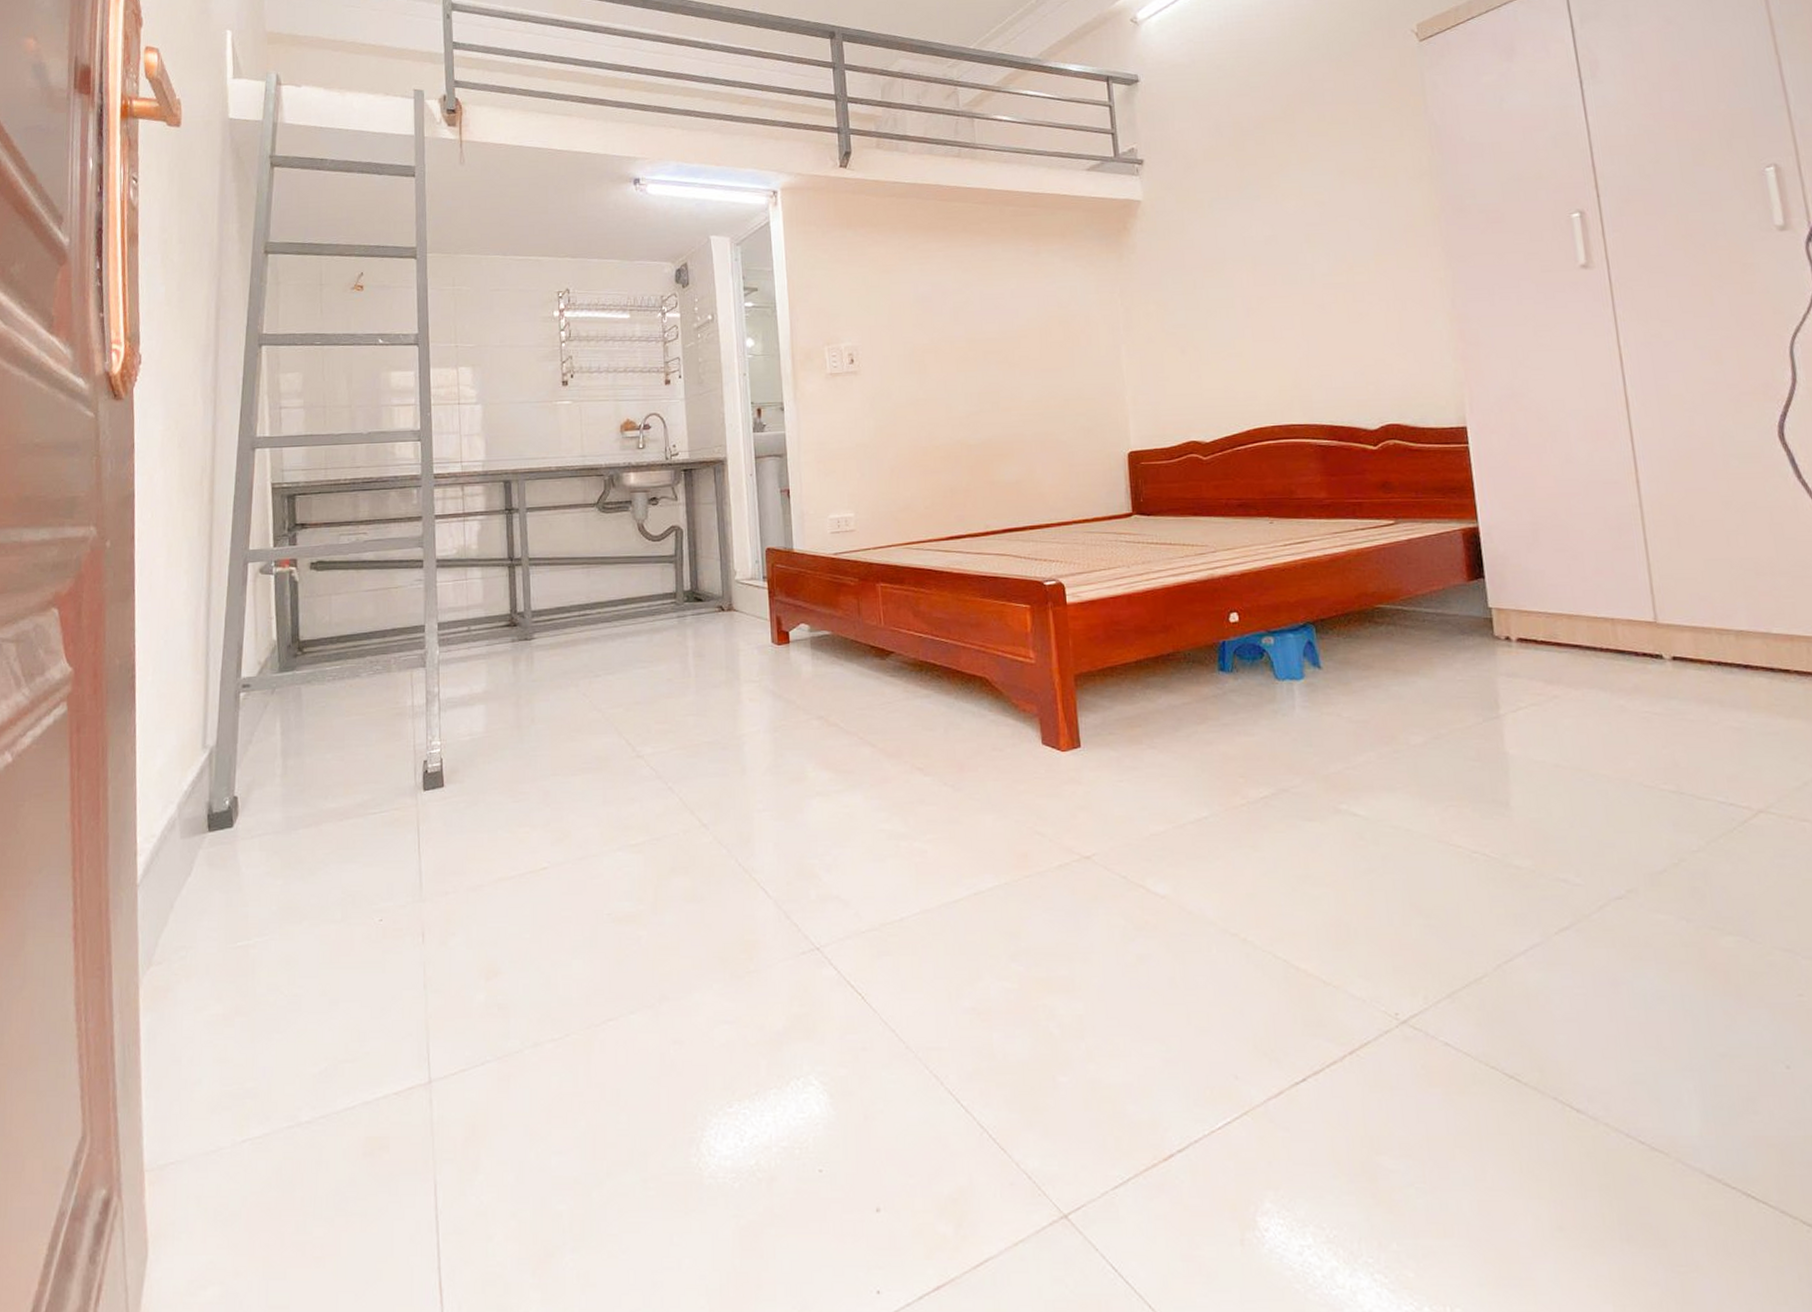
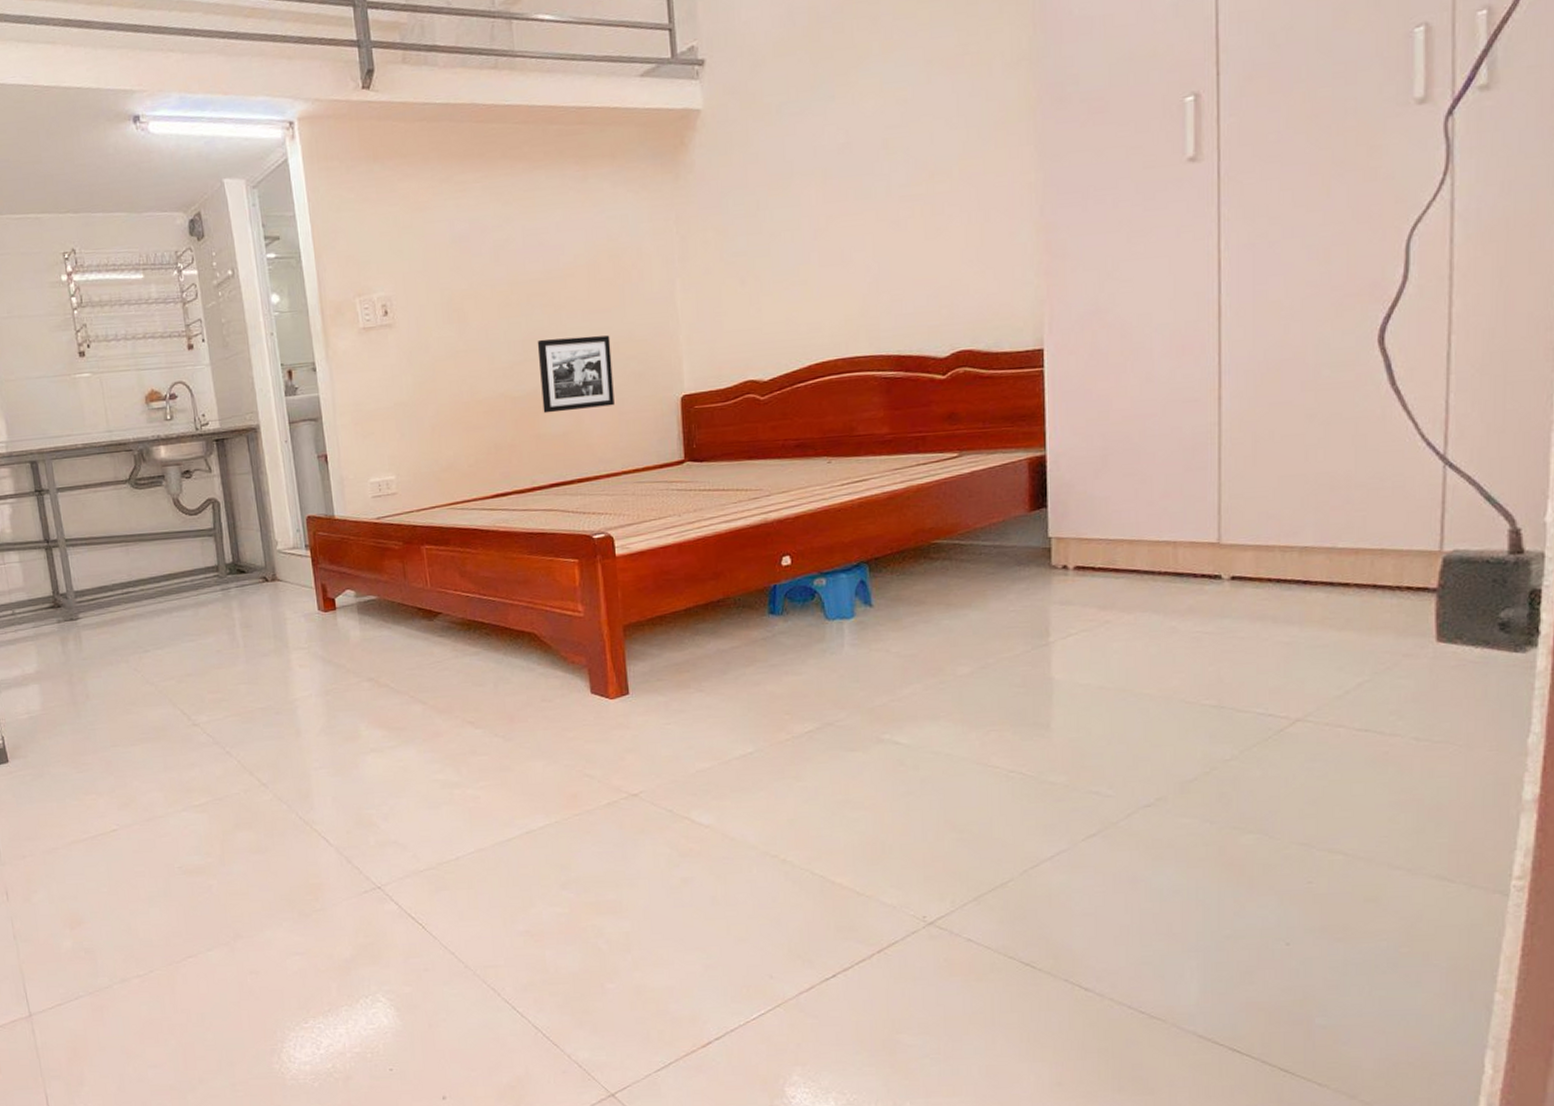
picture frame: none [992,392,1065,462] -> present [537,335,615,414]

